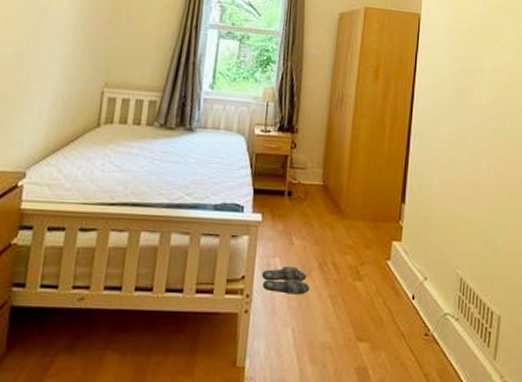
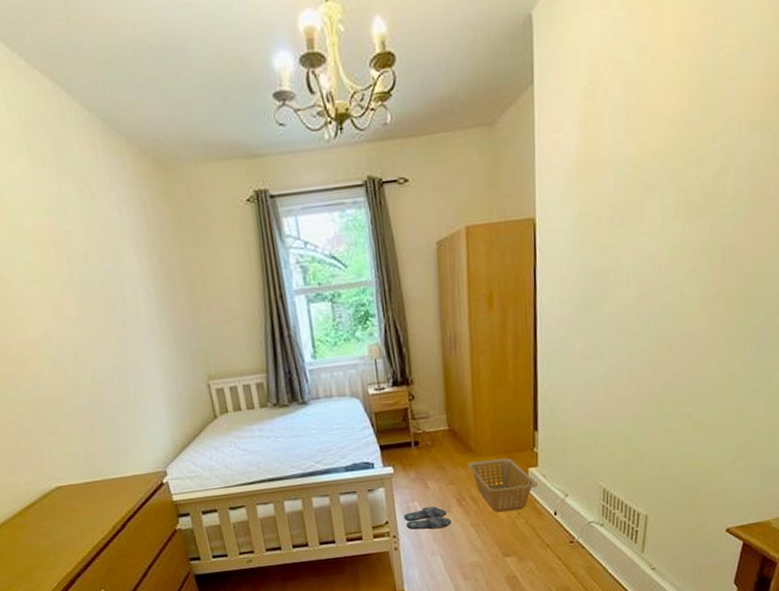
laundry basket: none [334,224,399,287] -> present [467,458,538,512]

